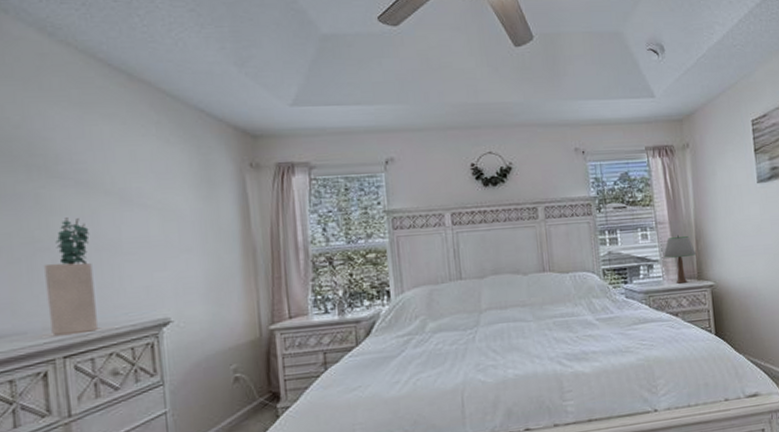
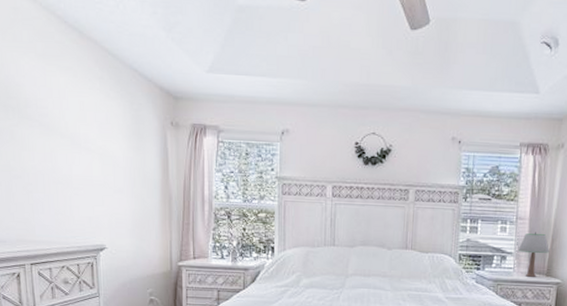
vase: present [44,217,99,336] -> none [18,153,55,248]

